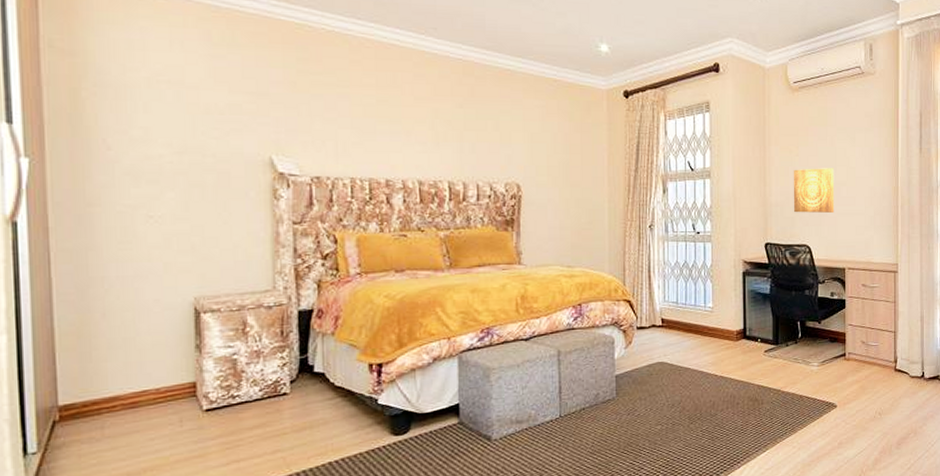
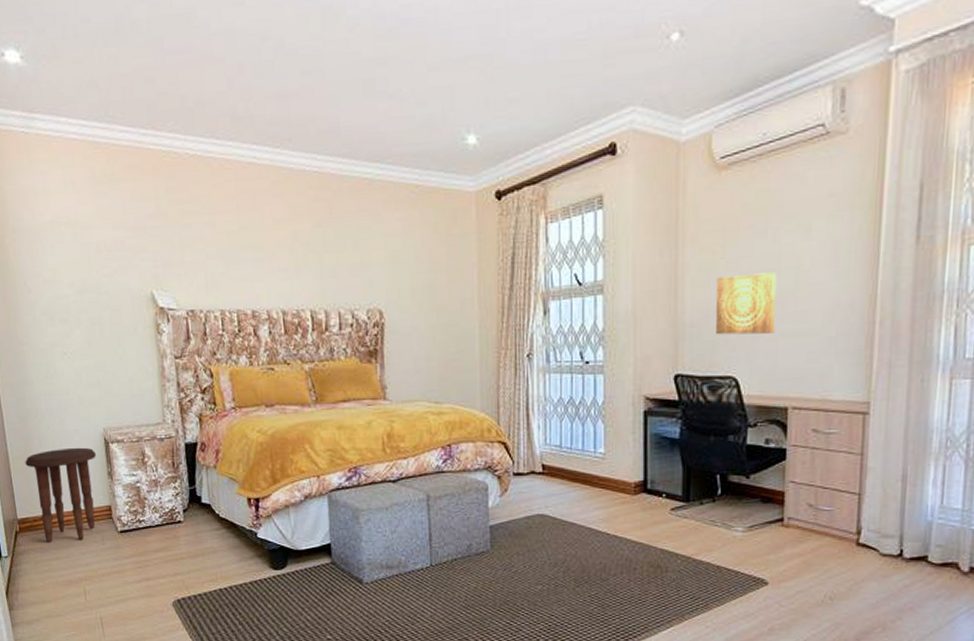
side table: none [78,318,181,431] -> present [25,447,96,543]

